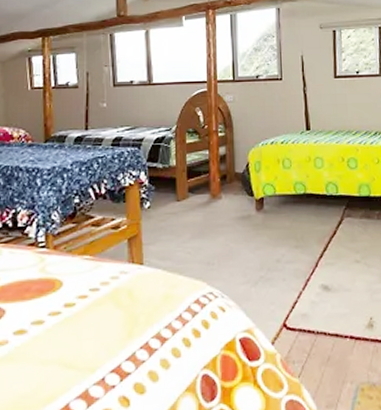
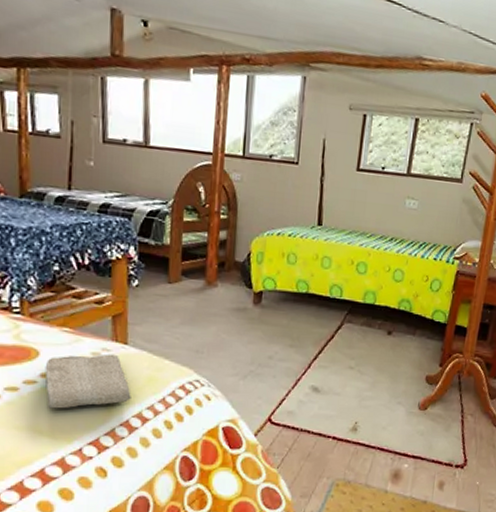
washcloth: none [68,276,149,339] -> present [44,354,131,409]

